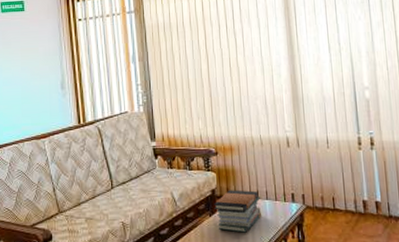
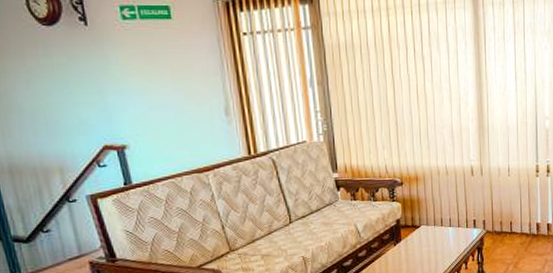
book stack: present [214,190,262,233] -> none [398,219,445,259]

